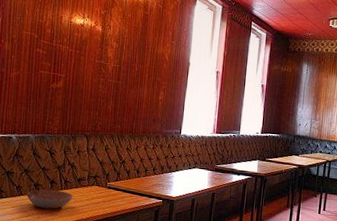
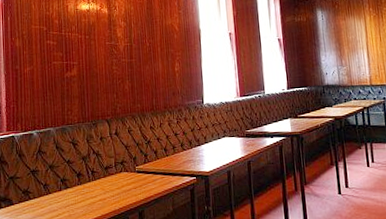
bowl: present [27,189,73,209] -> none [55,182,102,205]

